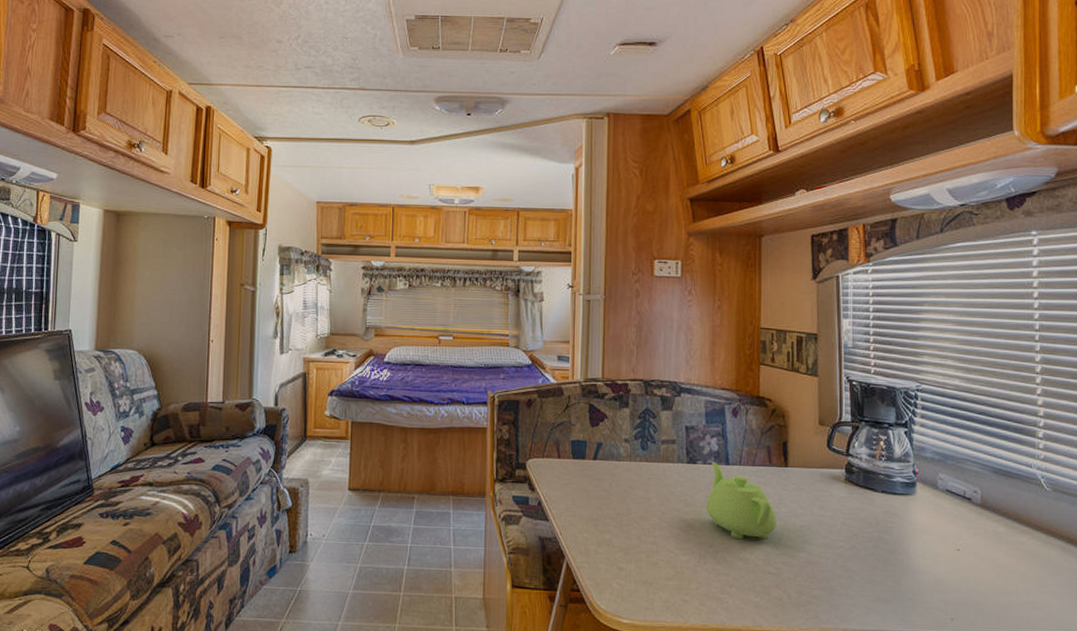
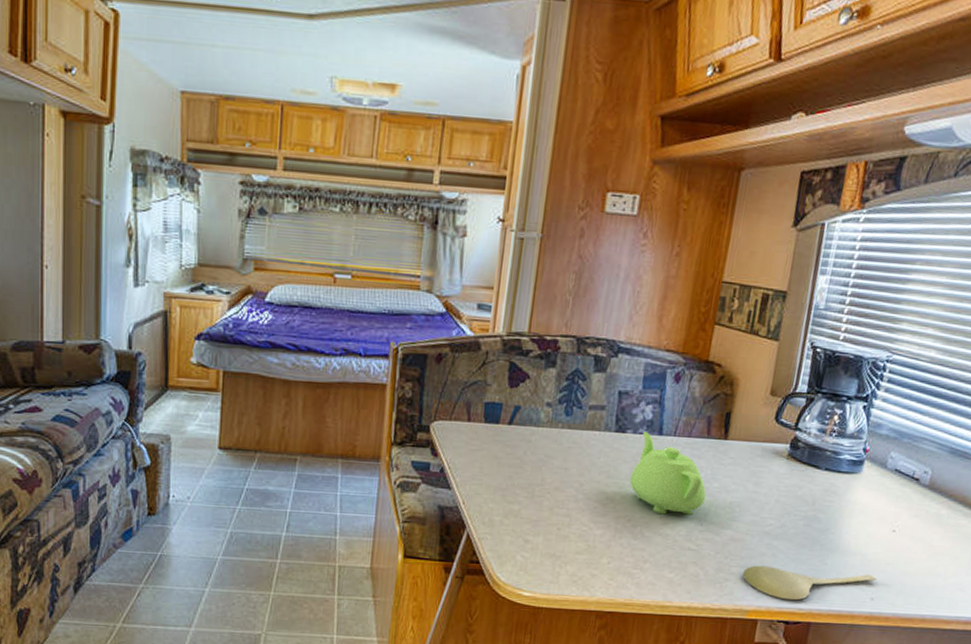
spoon: none [823,587,952,623] -> present [742,565,877,601]

